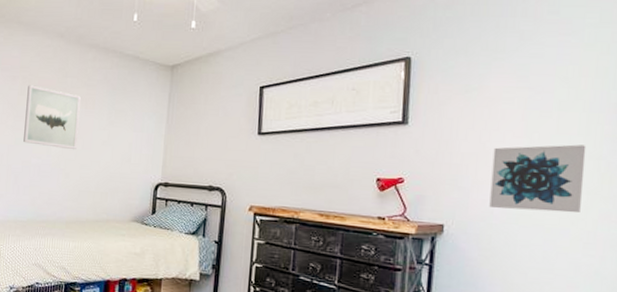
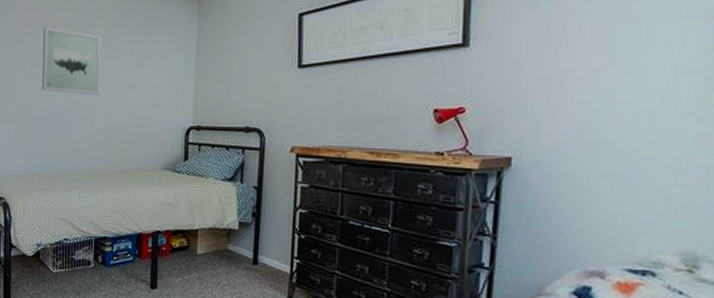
wall art: present [489,144,587,214] -> none [564,59,681,138]

